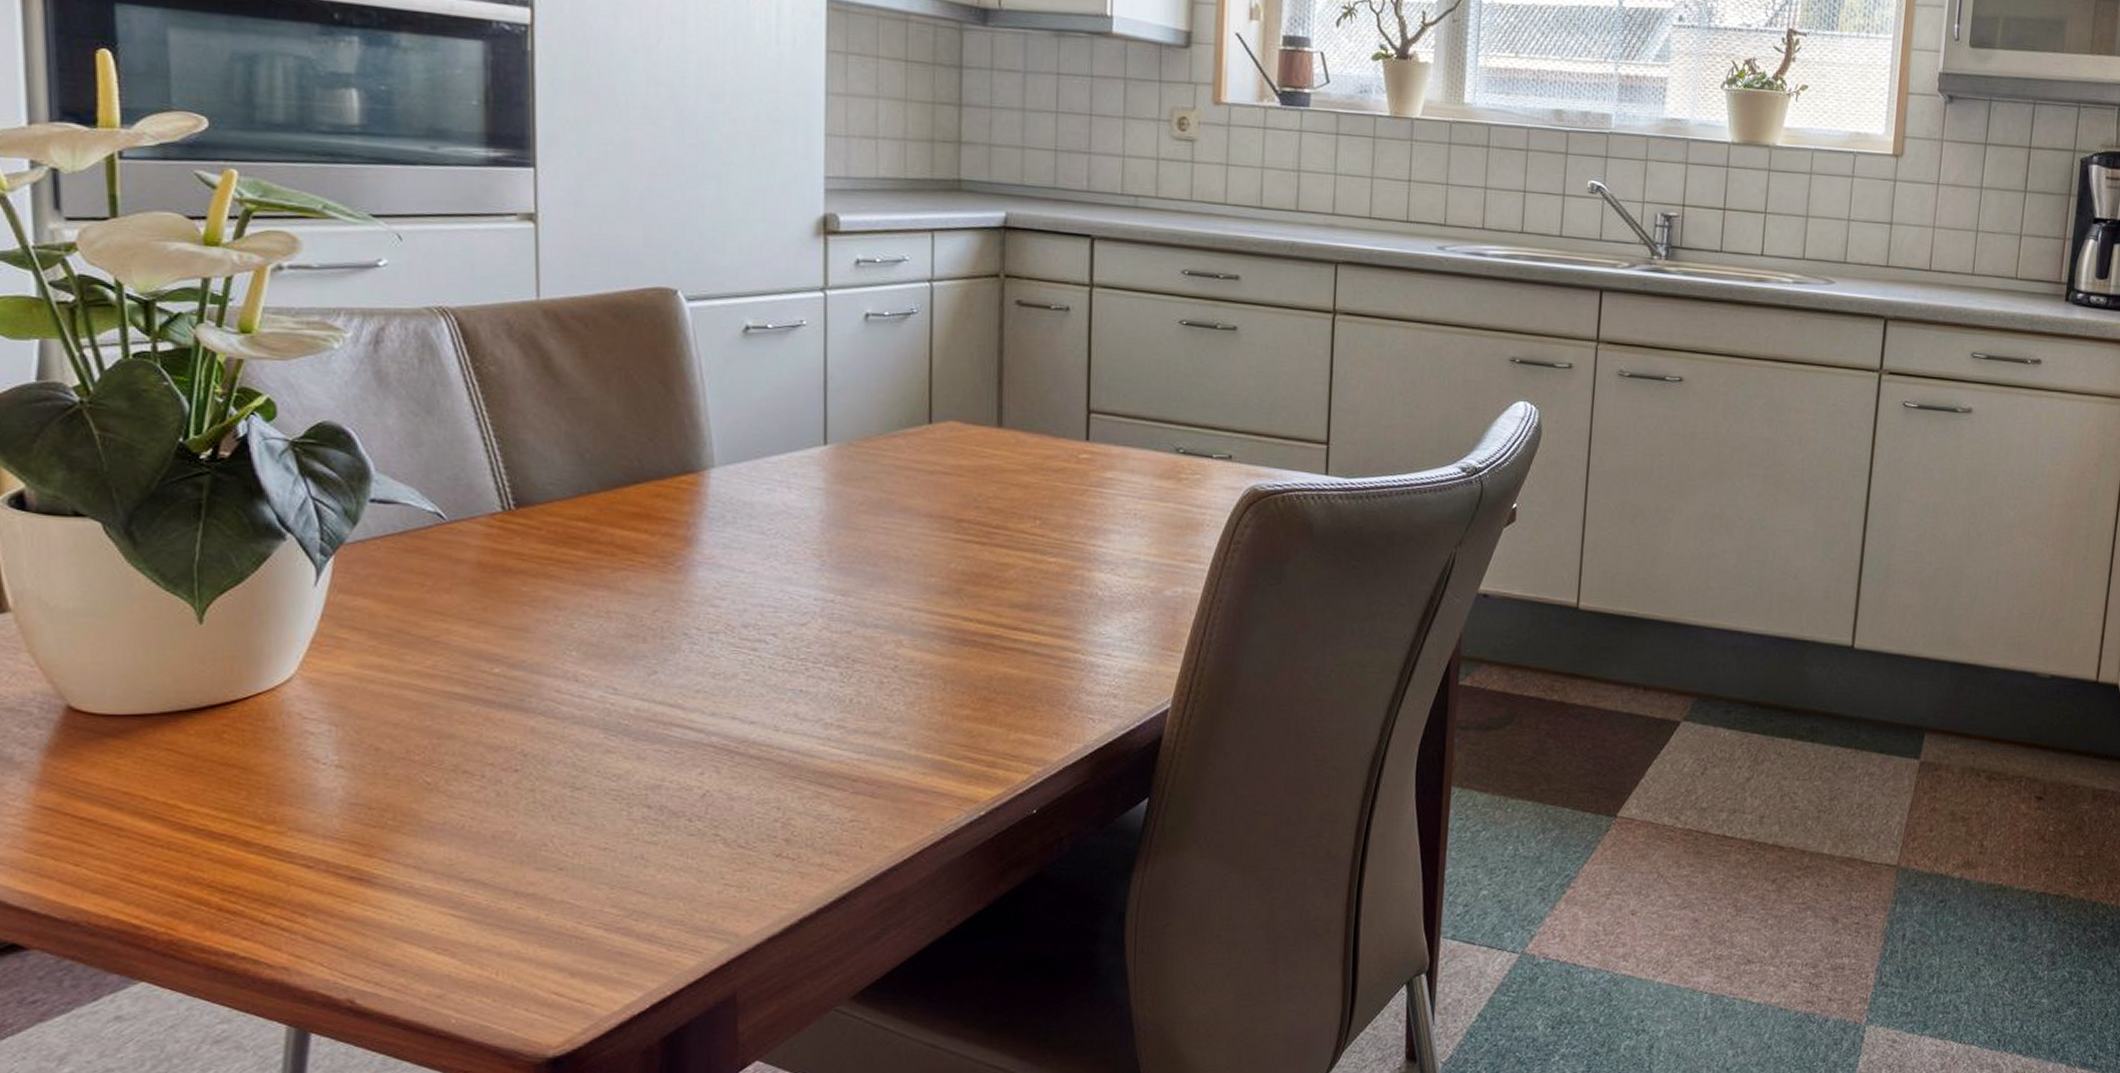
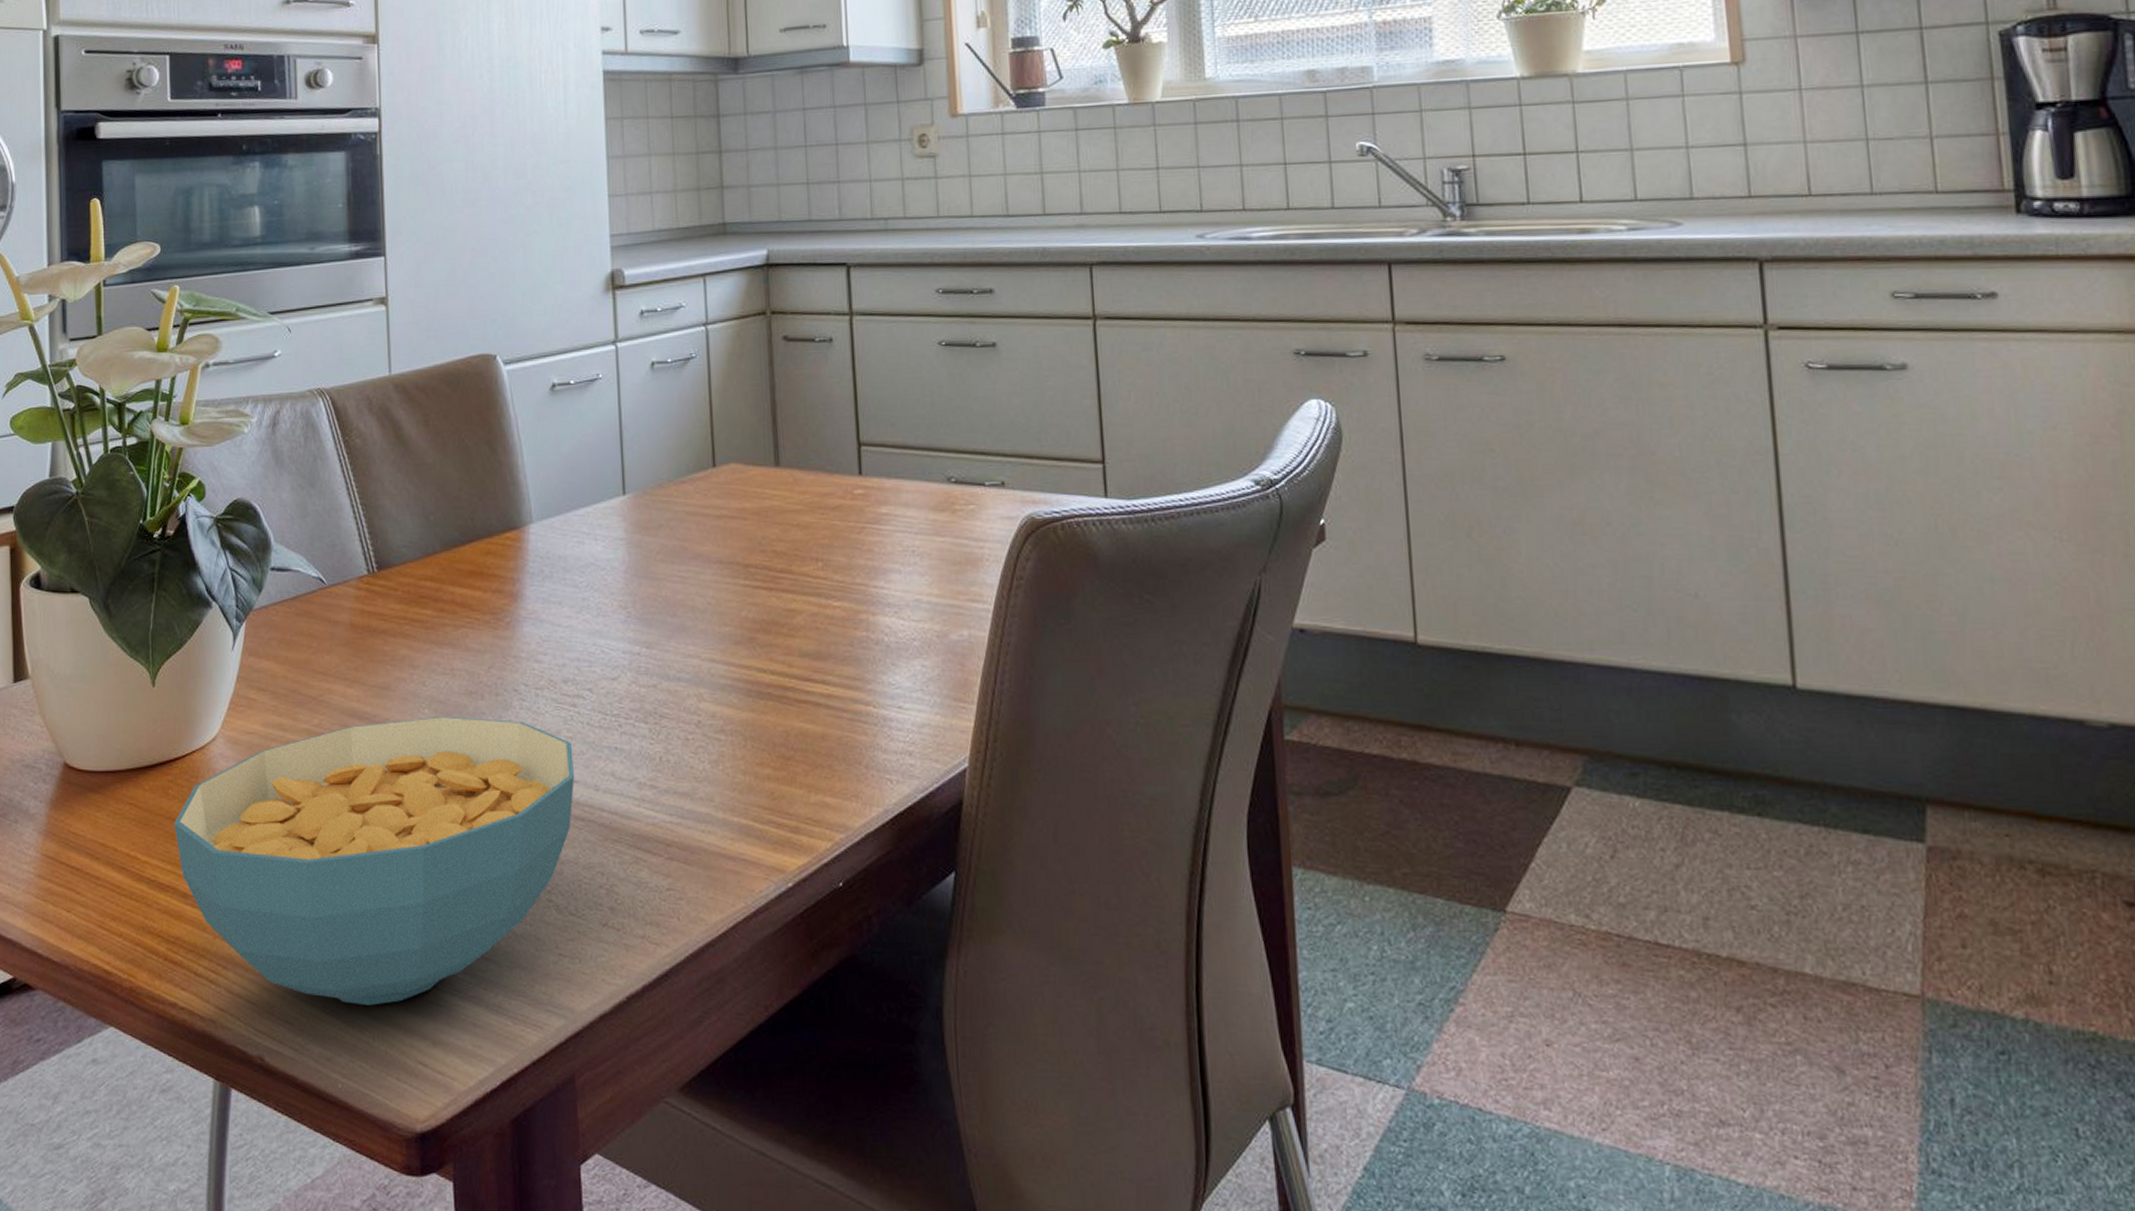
cereal bowl: none [232,658,752,943] -> present [174,716,575,1005]

